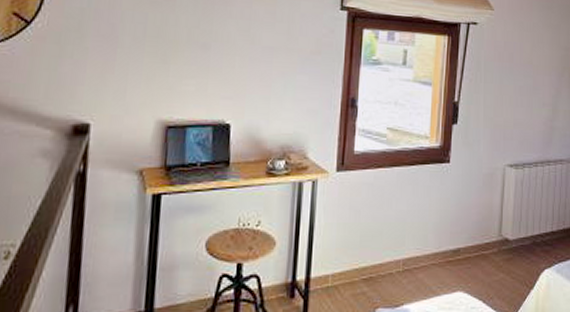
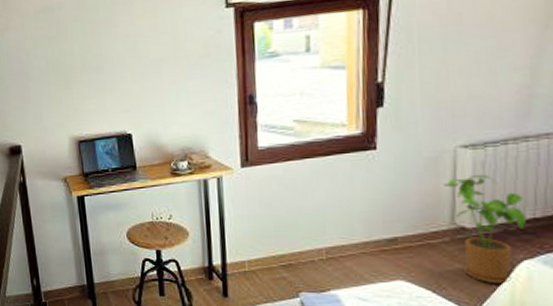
house plant: none [495,191,548,293] -> present [443,174,527,285]

